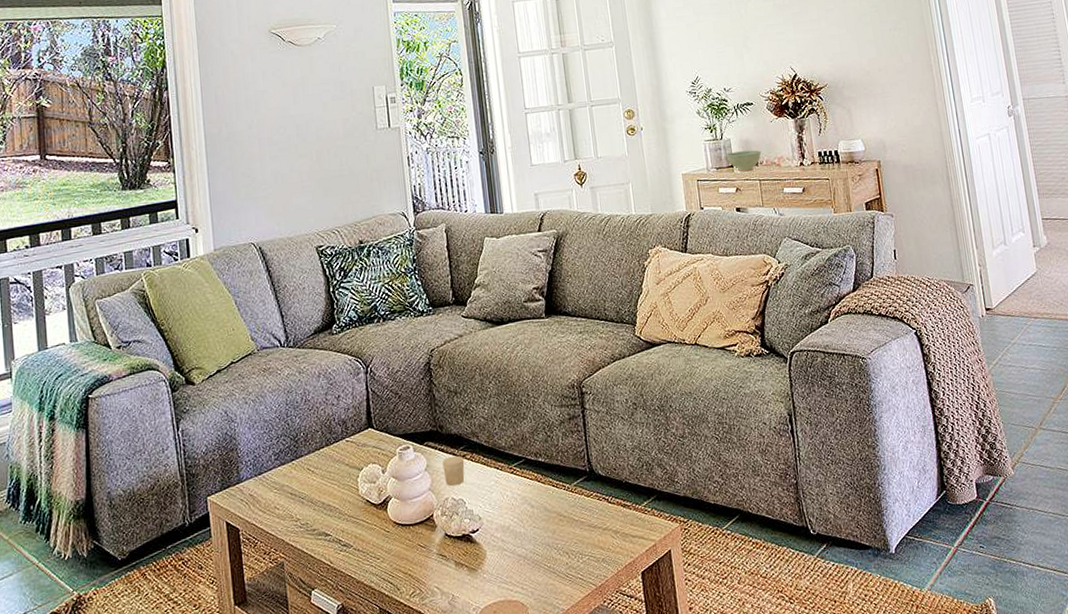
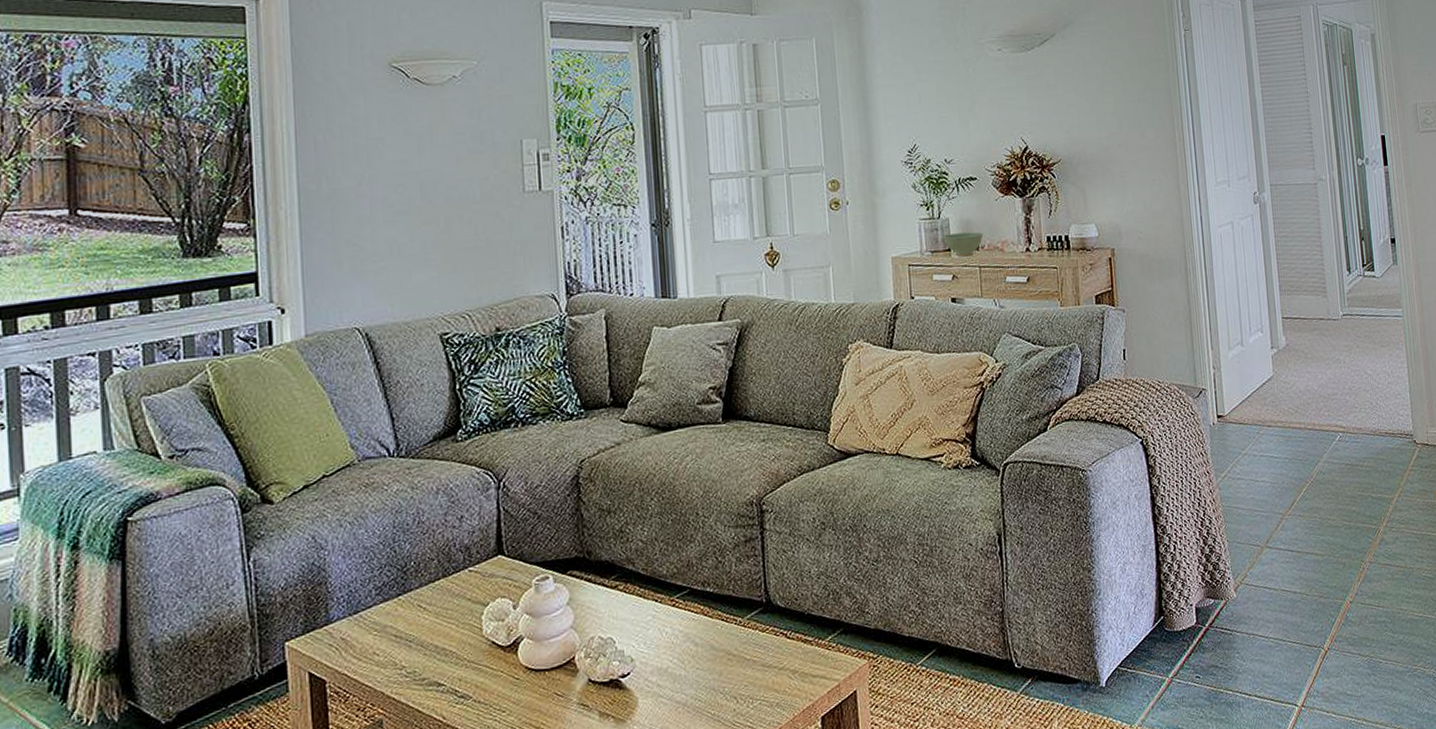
candle: present [442,455,465,487] -> none [589,586,616,624]

